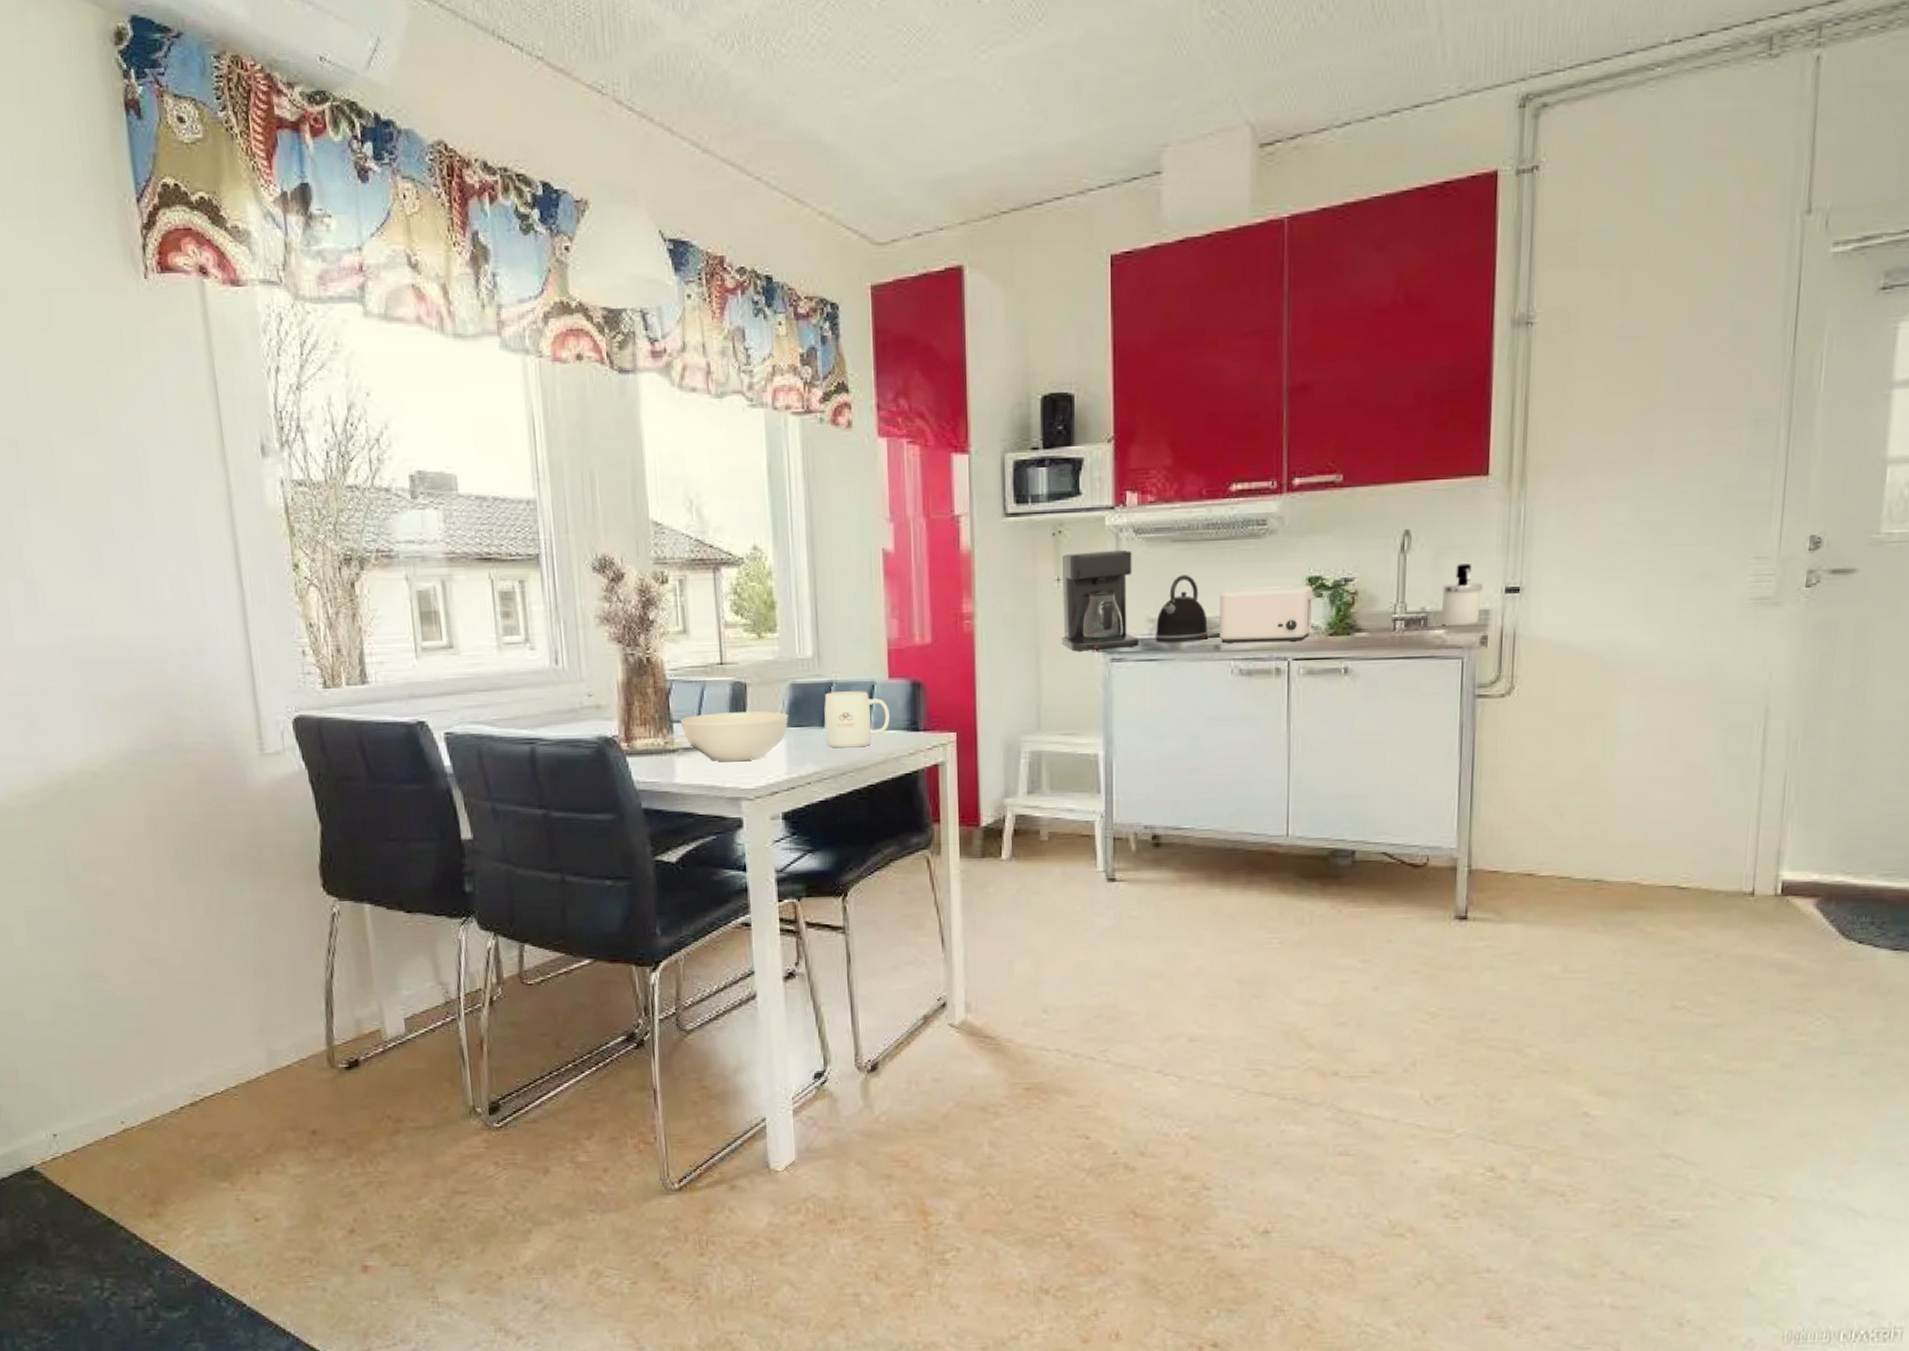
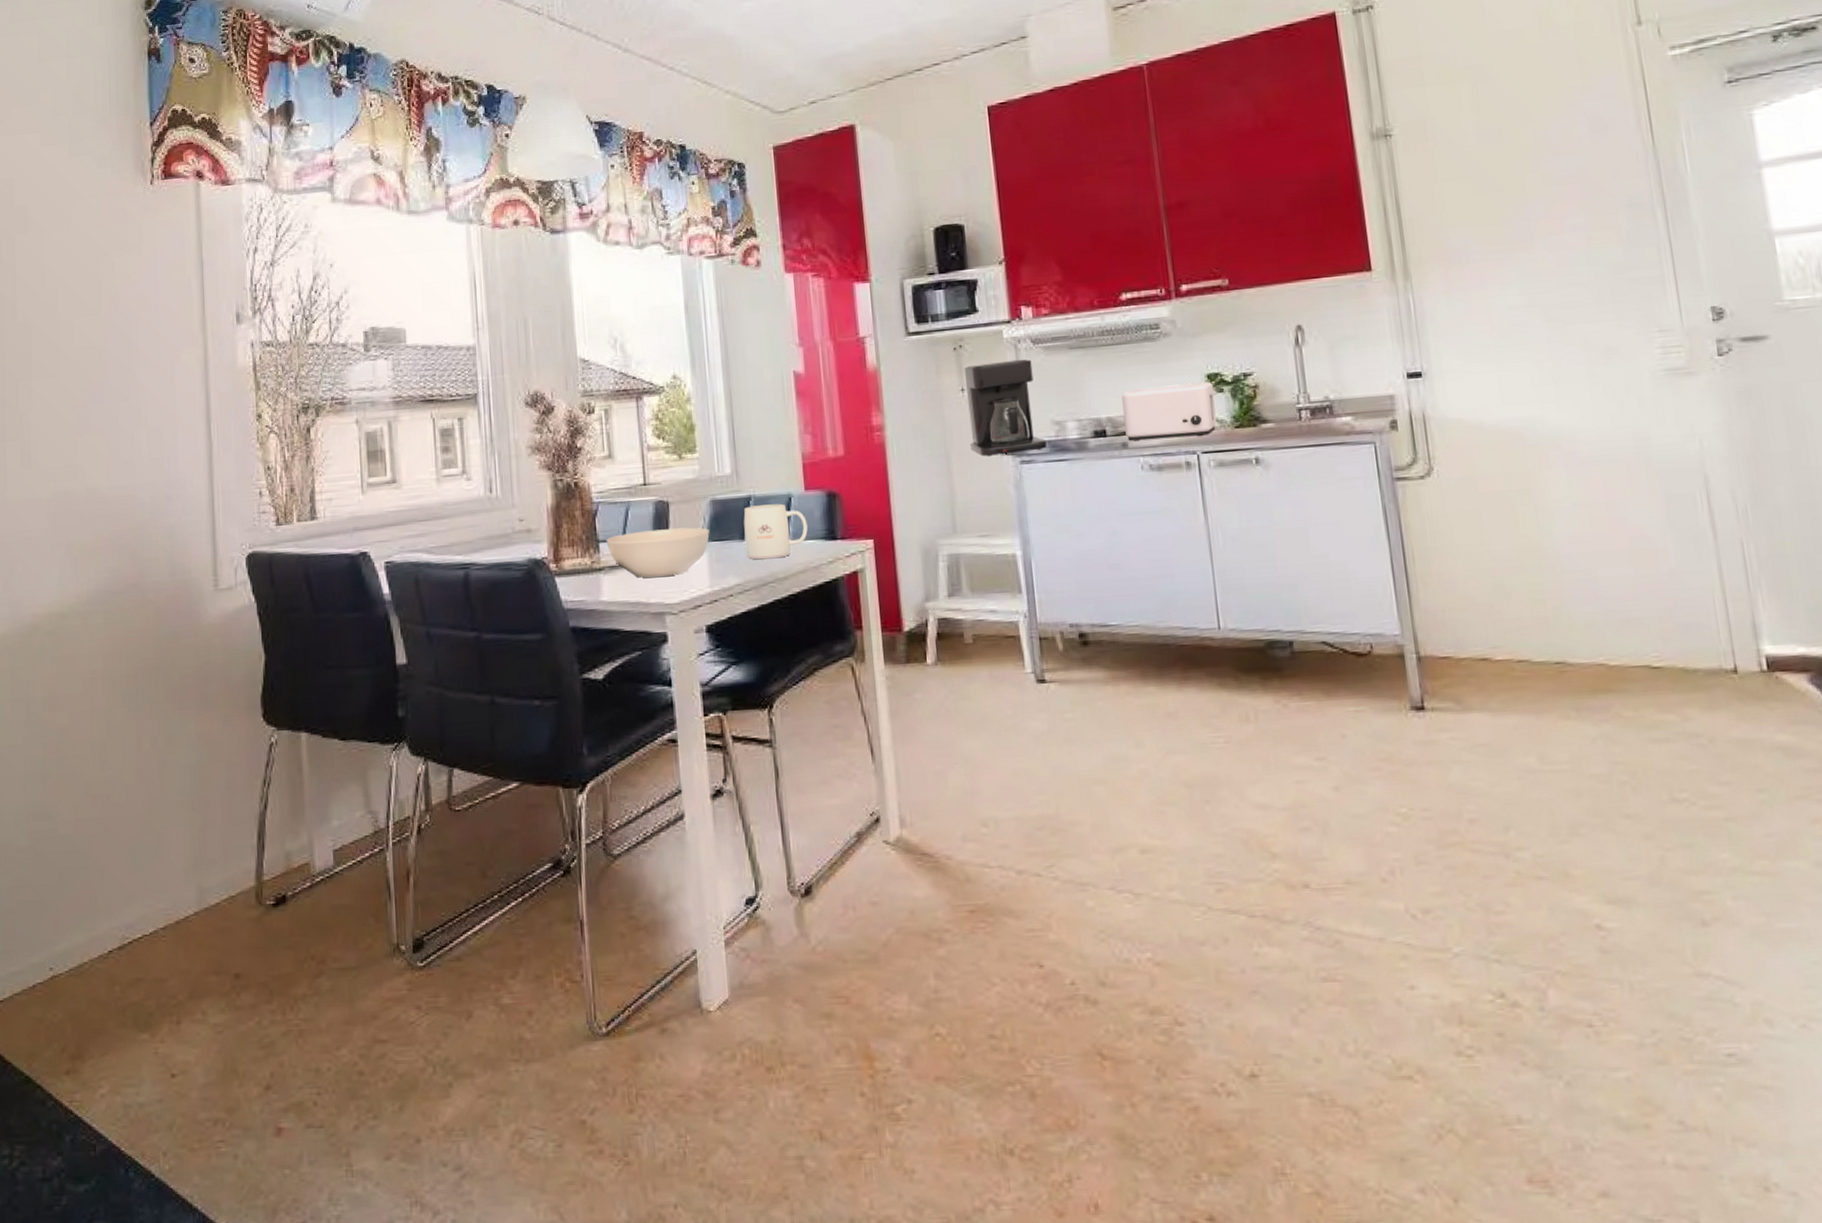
kettle: present [1155,575,1209,644] -> none [1061,378,1115,444]
soap dispenser: present [1441,563,1484,626] -> none [1342,353,1386,413]

